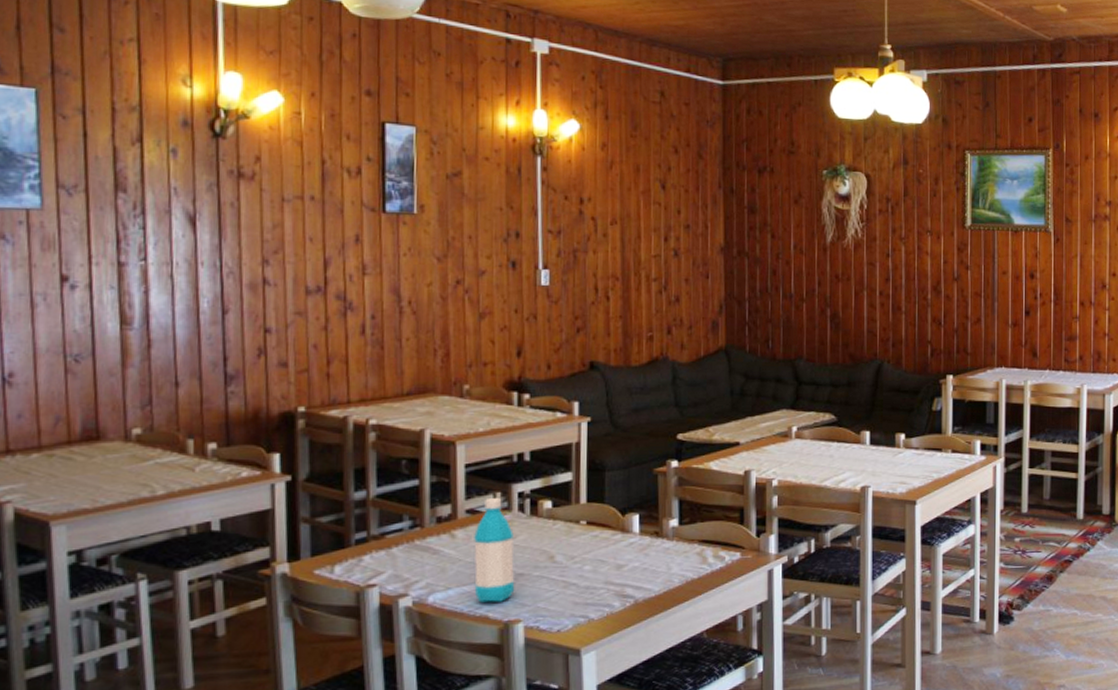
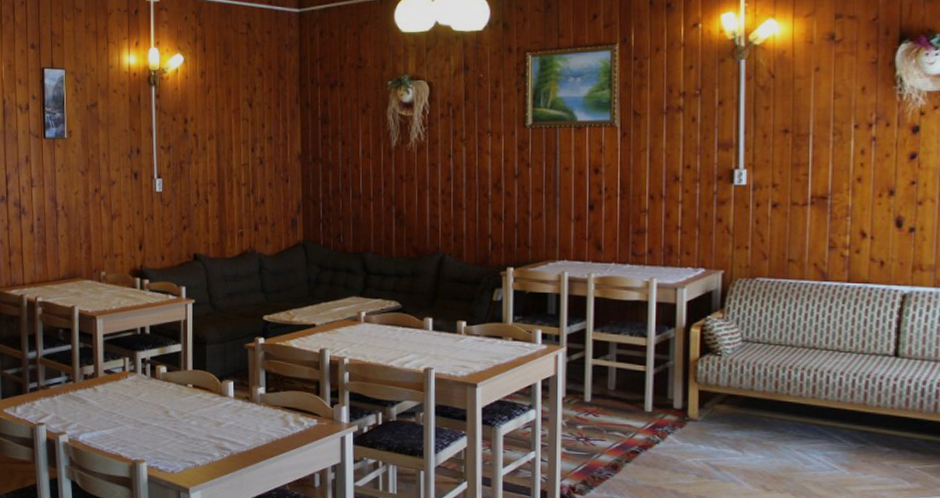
water bottle: present [474,498,515,603] -> none [110,362,140,445]

